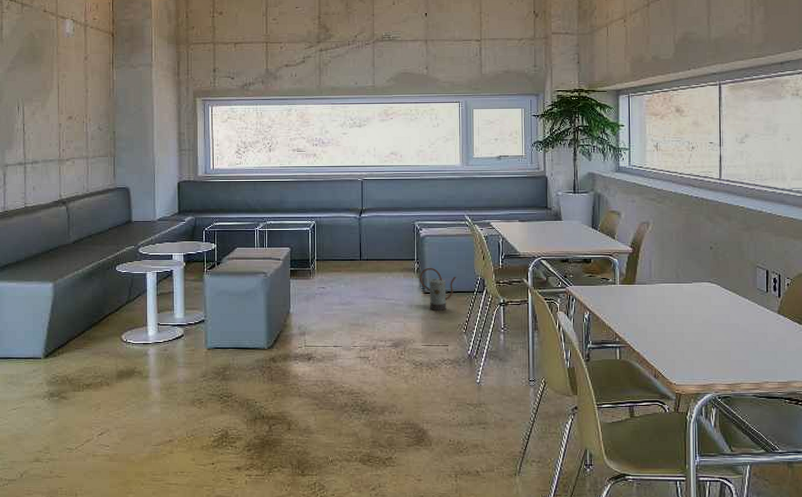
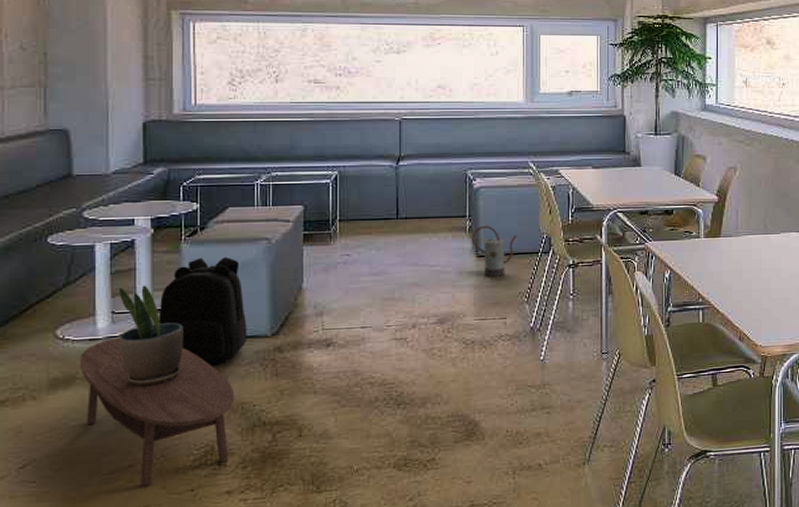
coffee table: none [137,344,242,458] -> present [79,339,235,488]
potted plant: none [162,305,206,381] -> present [118,285,184,387]
backpack: none [189,286,251,369] -> present [158,257,247,365]

